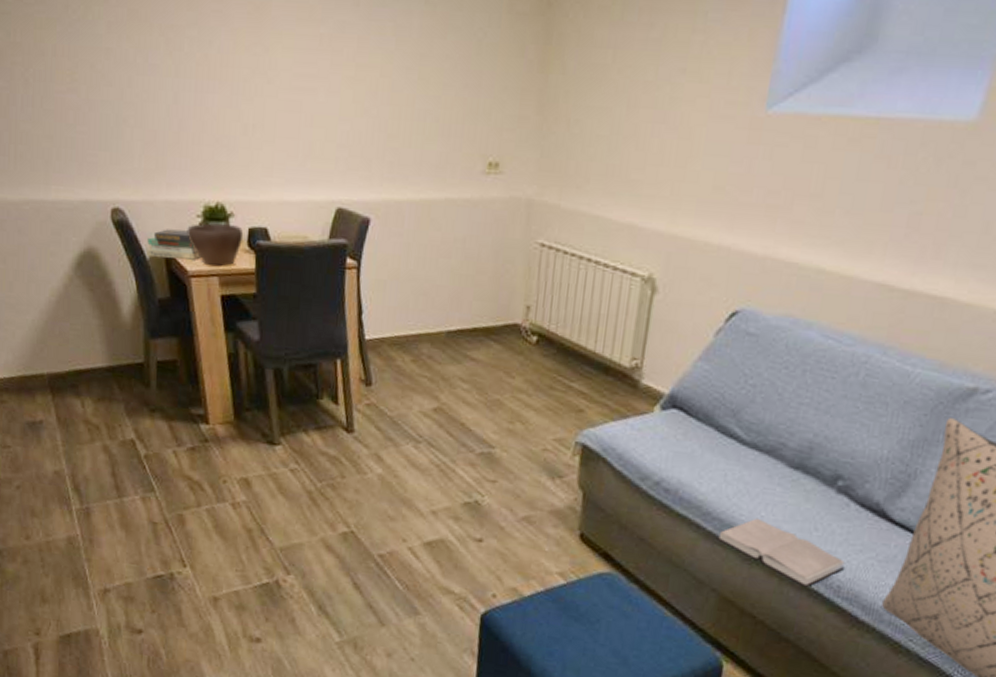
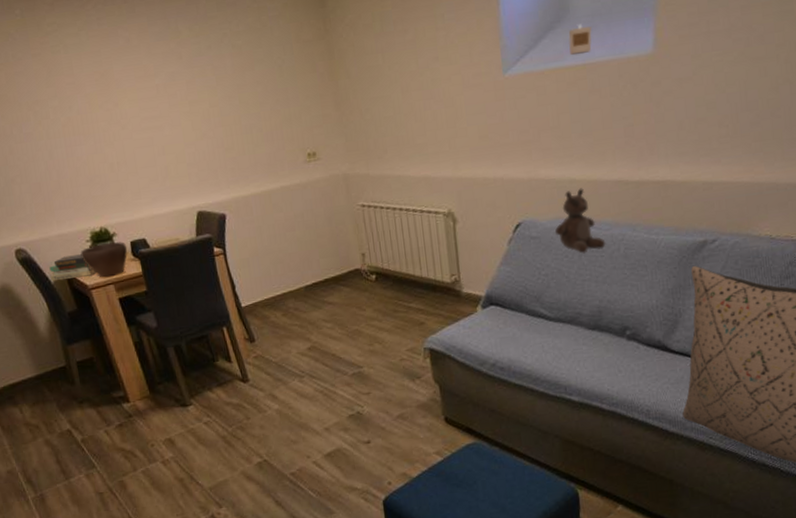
hardback book: present [716,518,846,588] -> none [548,373,649,418]
stuffed animal: none [779,283,843,370] -> present [554,188,606,254]
candle: none [863,61,902,104] -> present [568,24,592,56]

